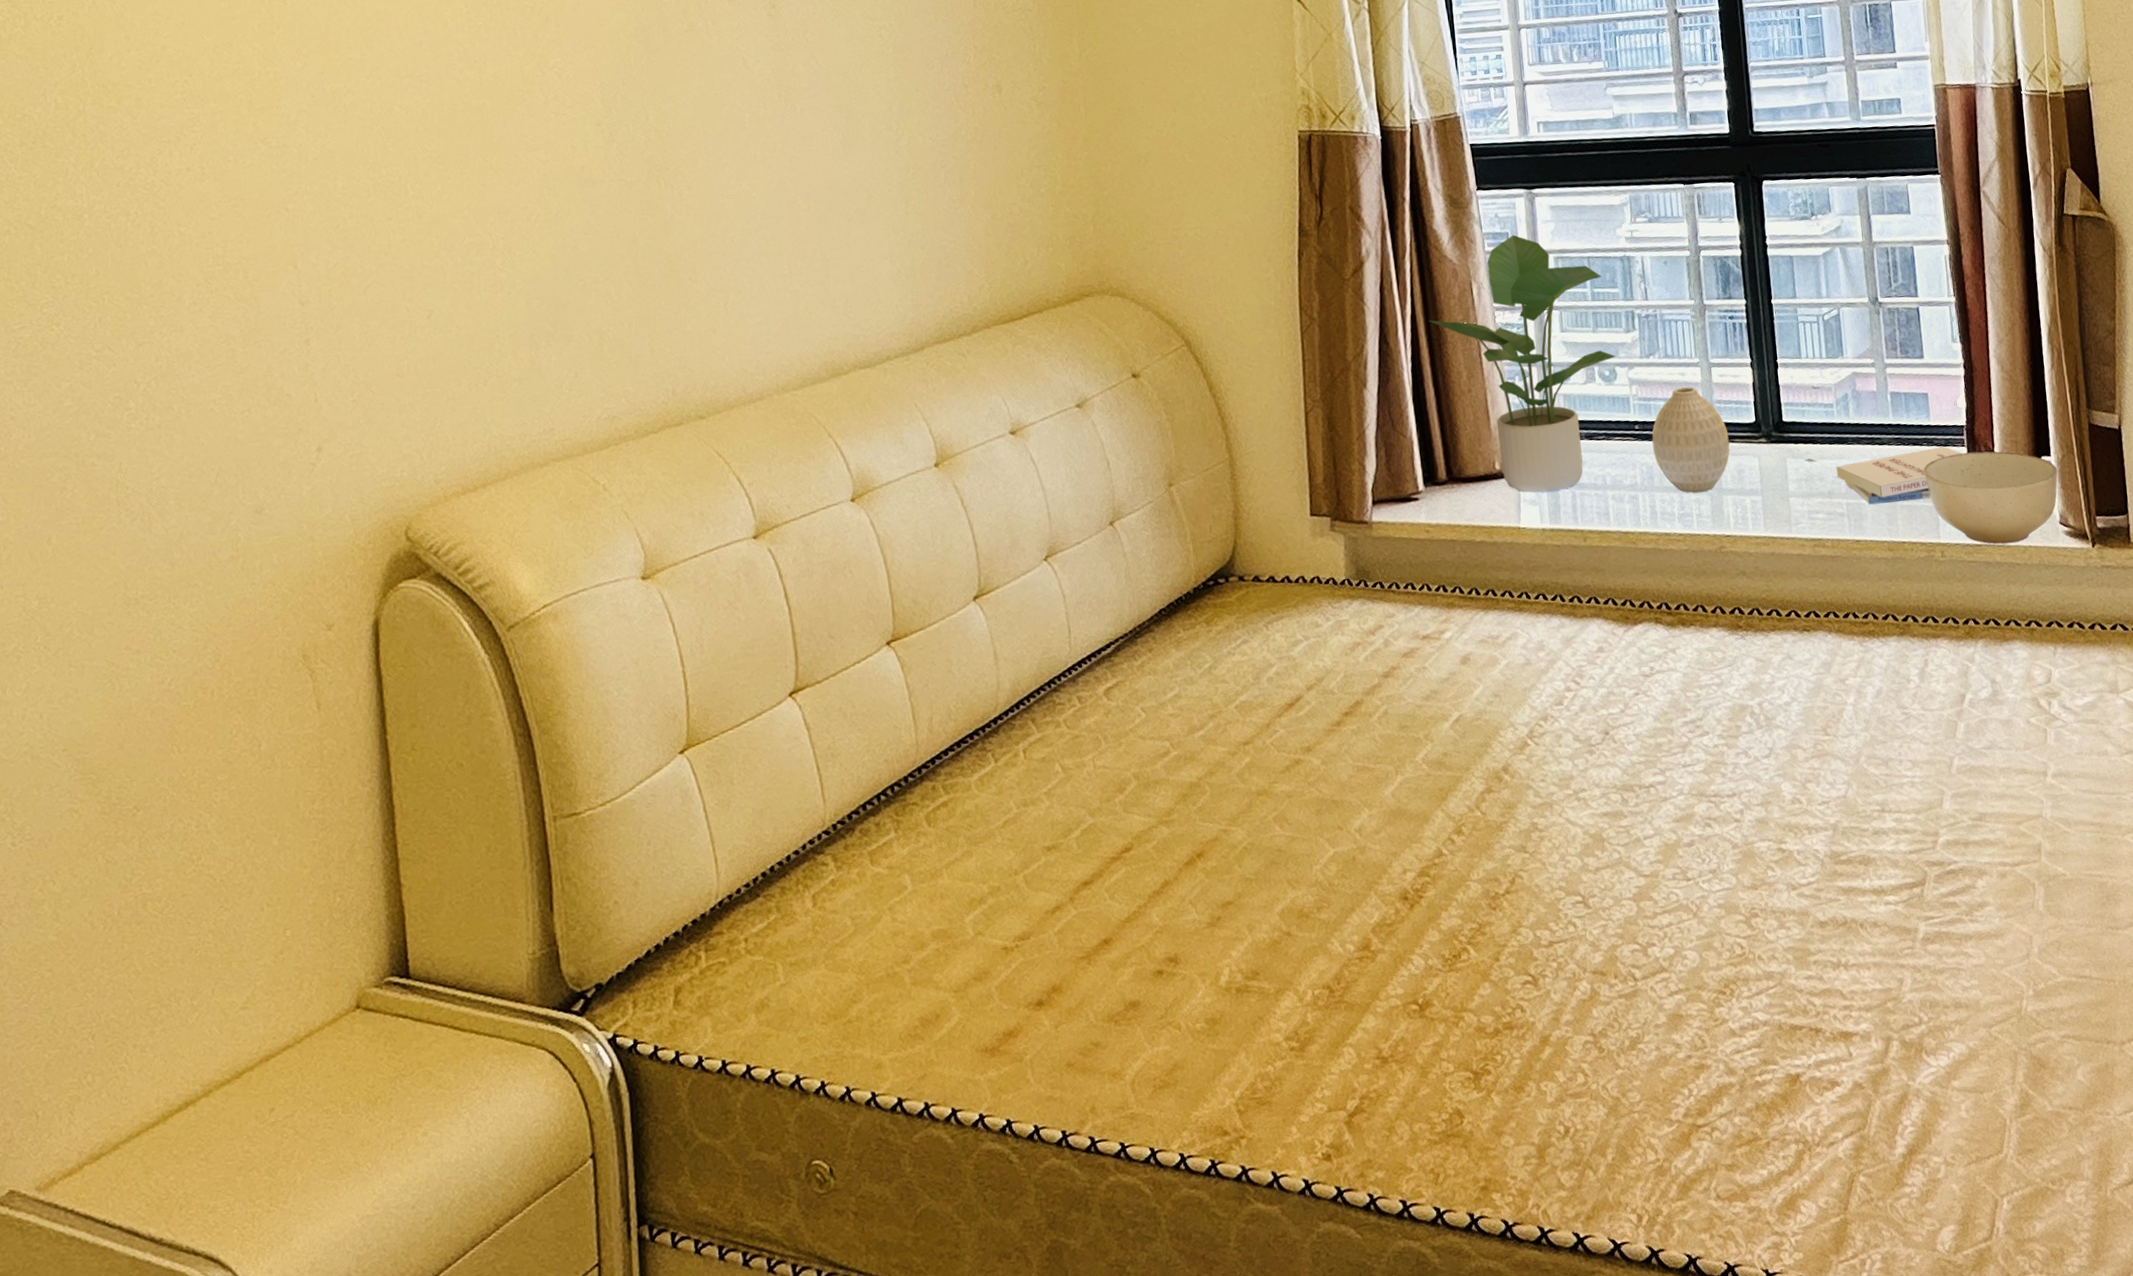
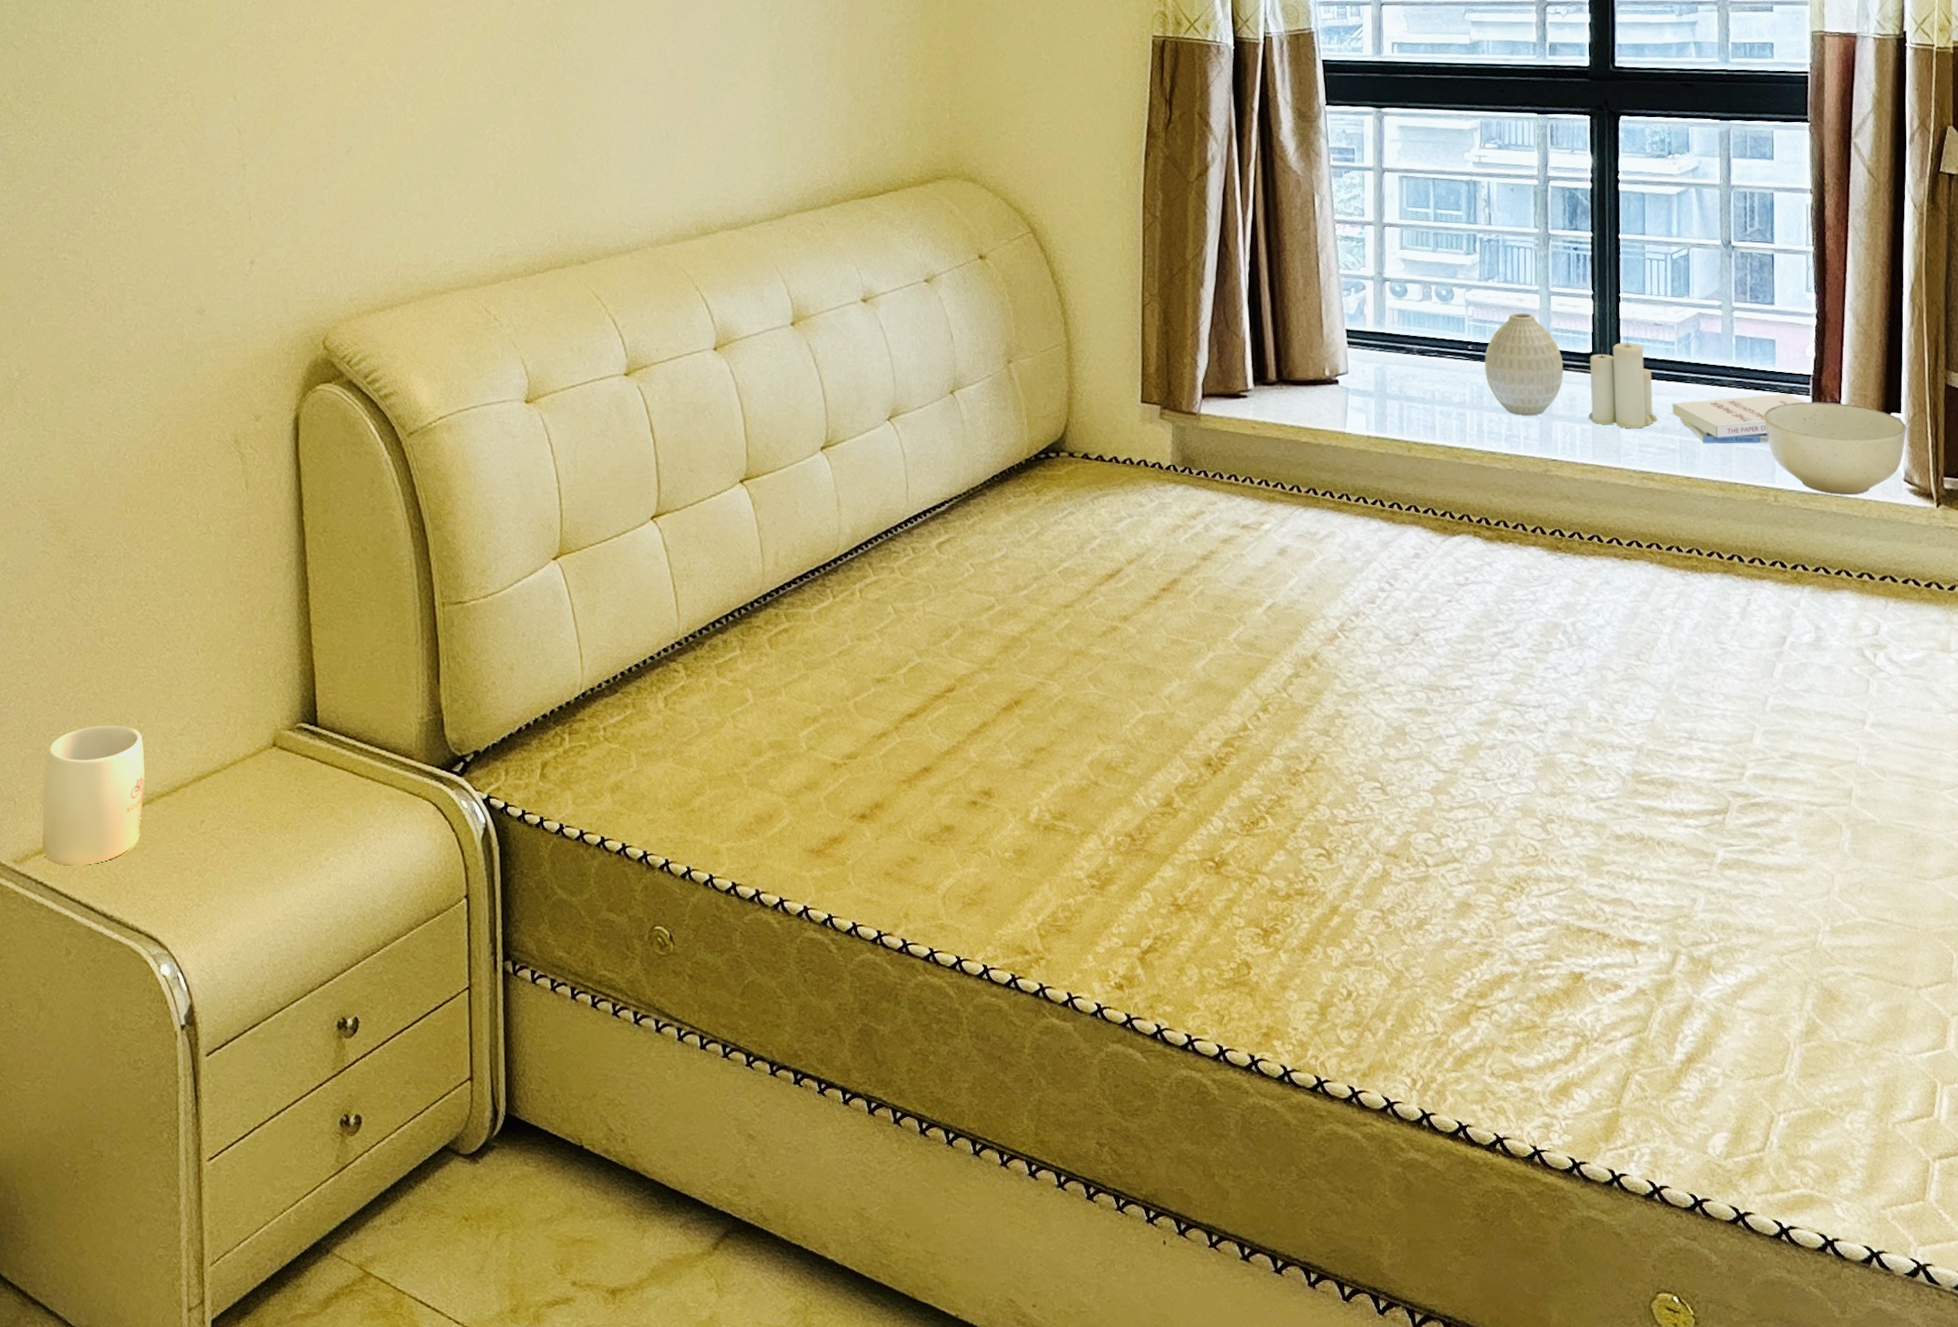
mug: none [71,1006,200,1185] -> present [41,725,145,866]
potted plant: present [1429,234,1616,493] -> none [1269,151,1454,402]
candle: none [1754,402,1825,497] -> present [1588,336,1659,429]

